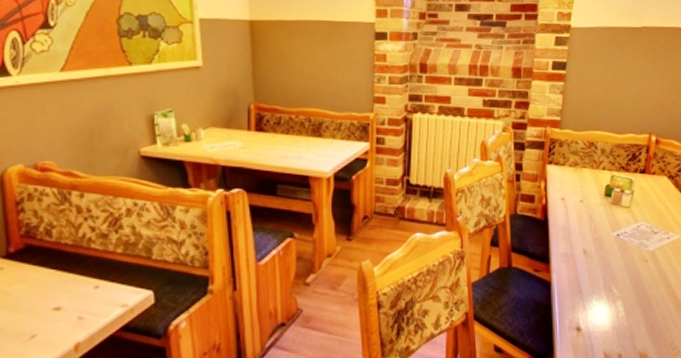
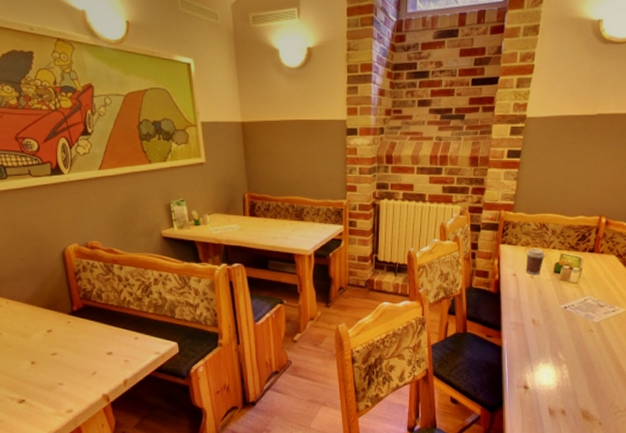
coffee cup: none [574,169,596,199] -> present [526,249,546,275]

